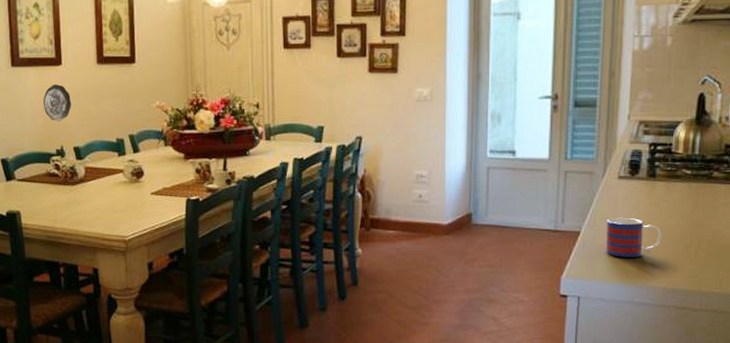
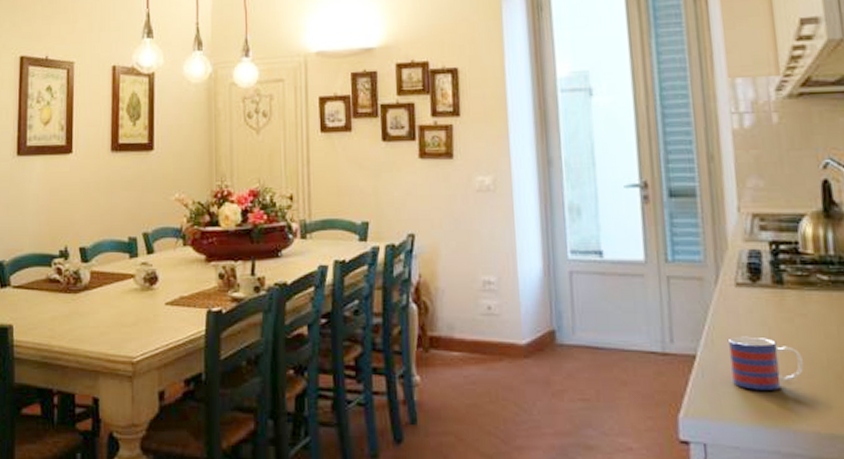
decorative plate: present [43,84,71,121] -> none [49,175,80,217]

